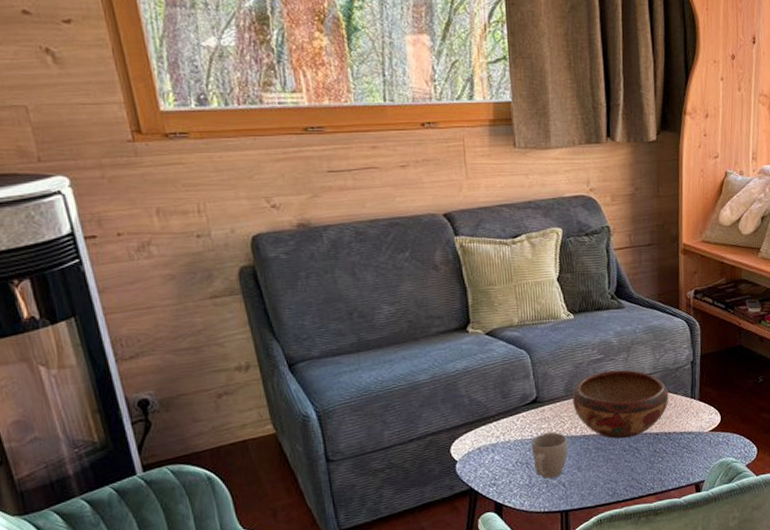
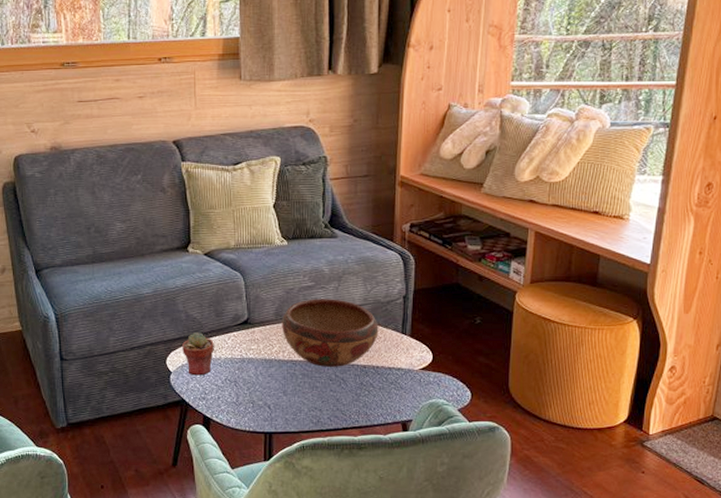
potted succulent: none [466,416,503,462] -> present [181,332,214,376]
mug: present [532,432,568,479] -> none [241,354,274,399]

